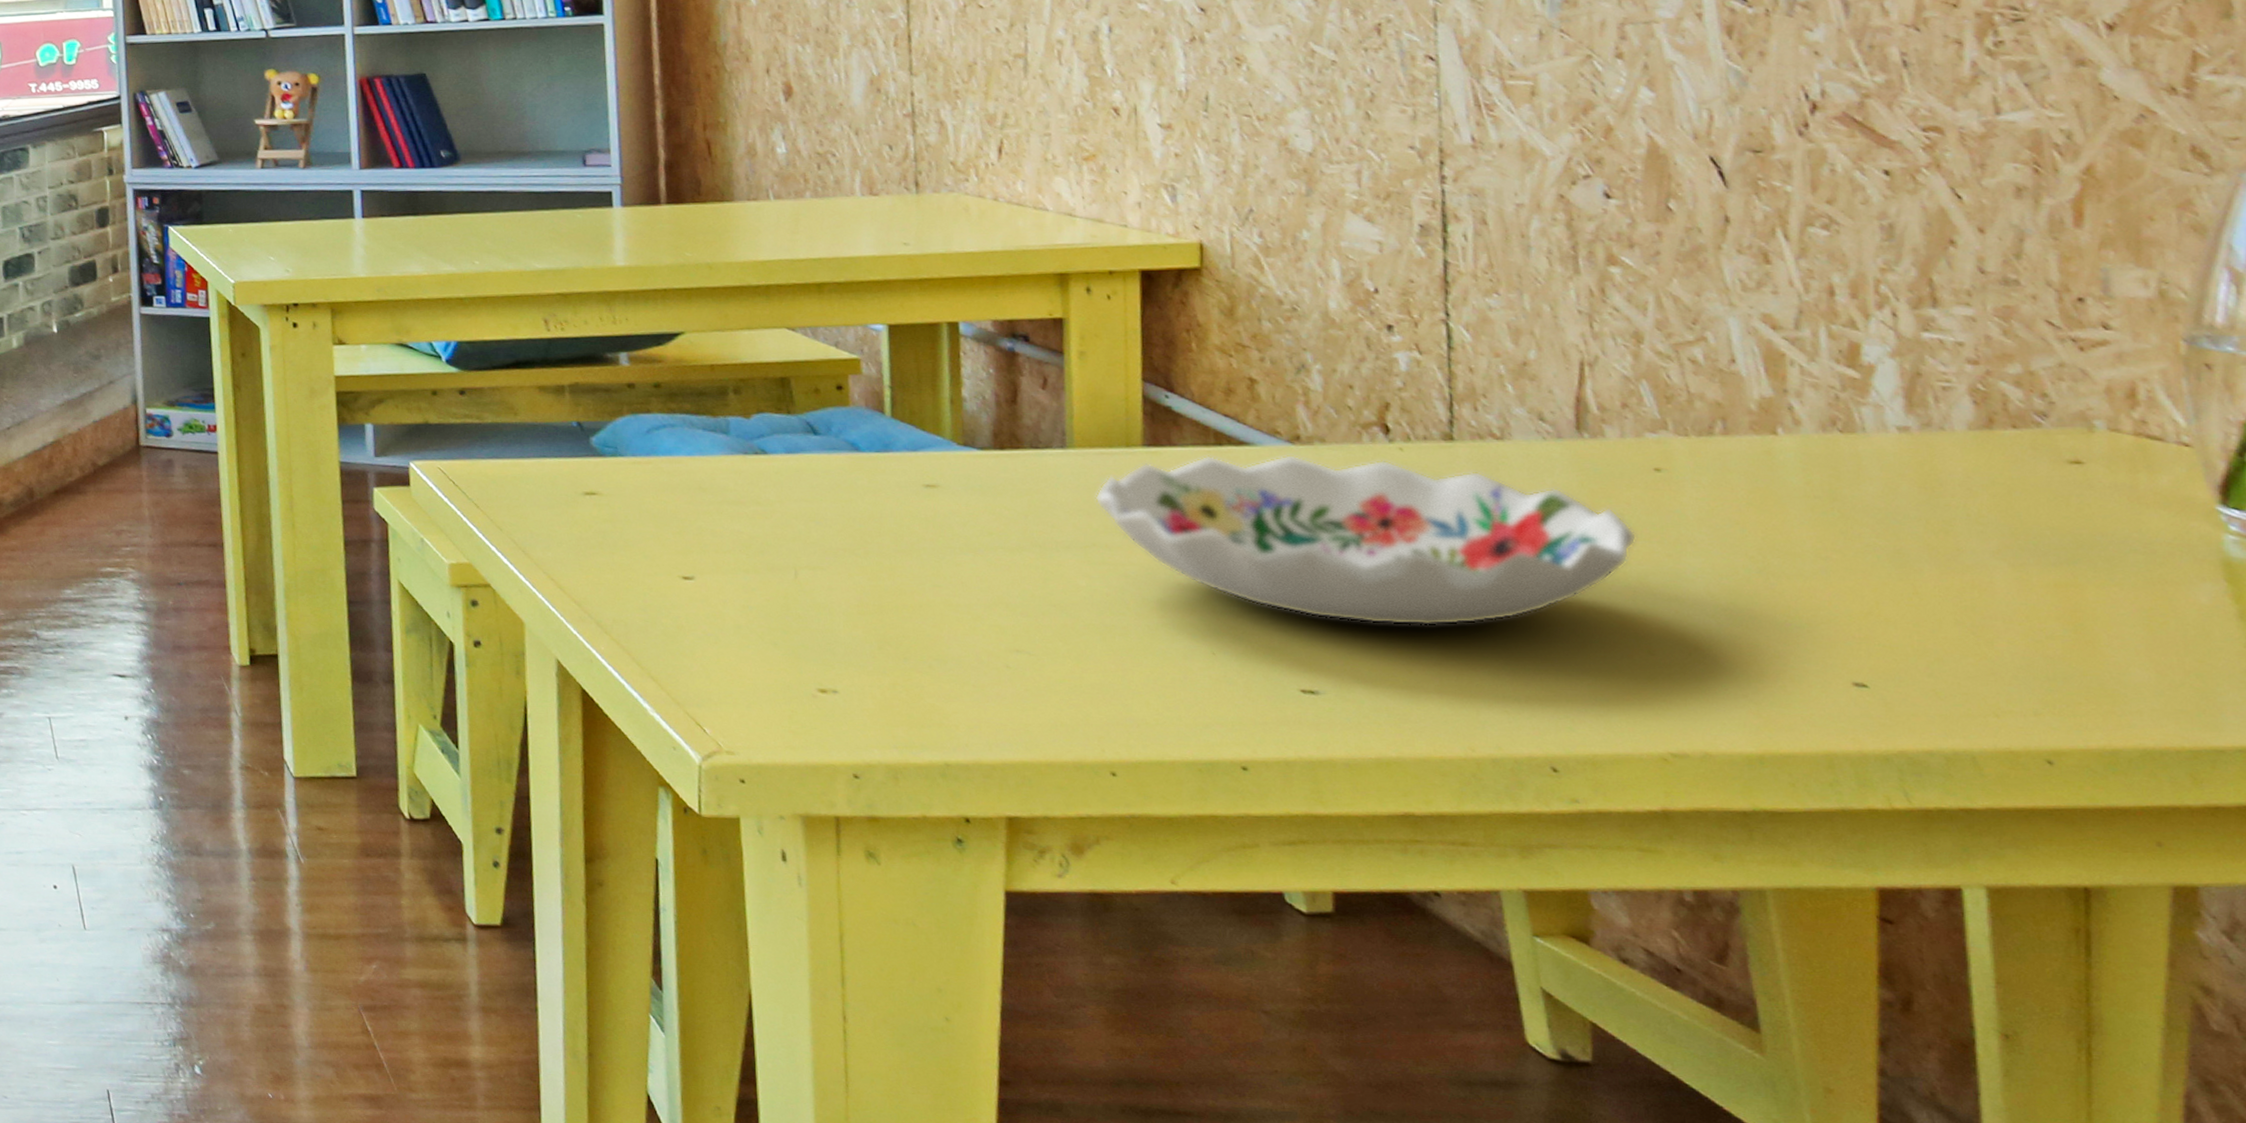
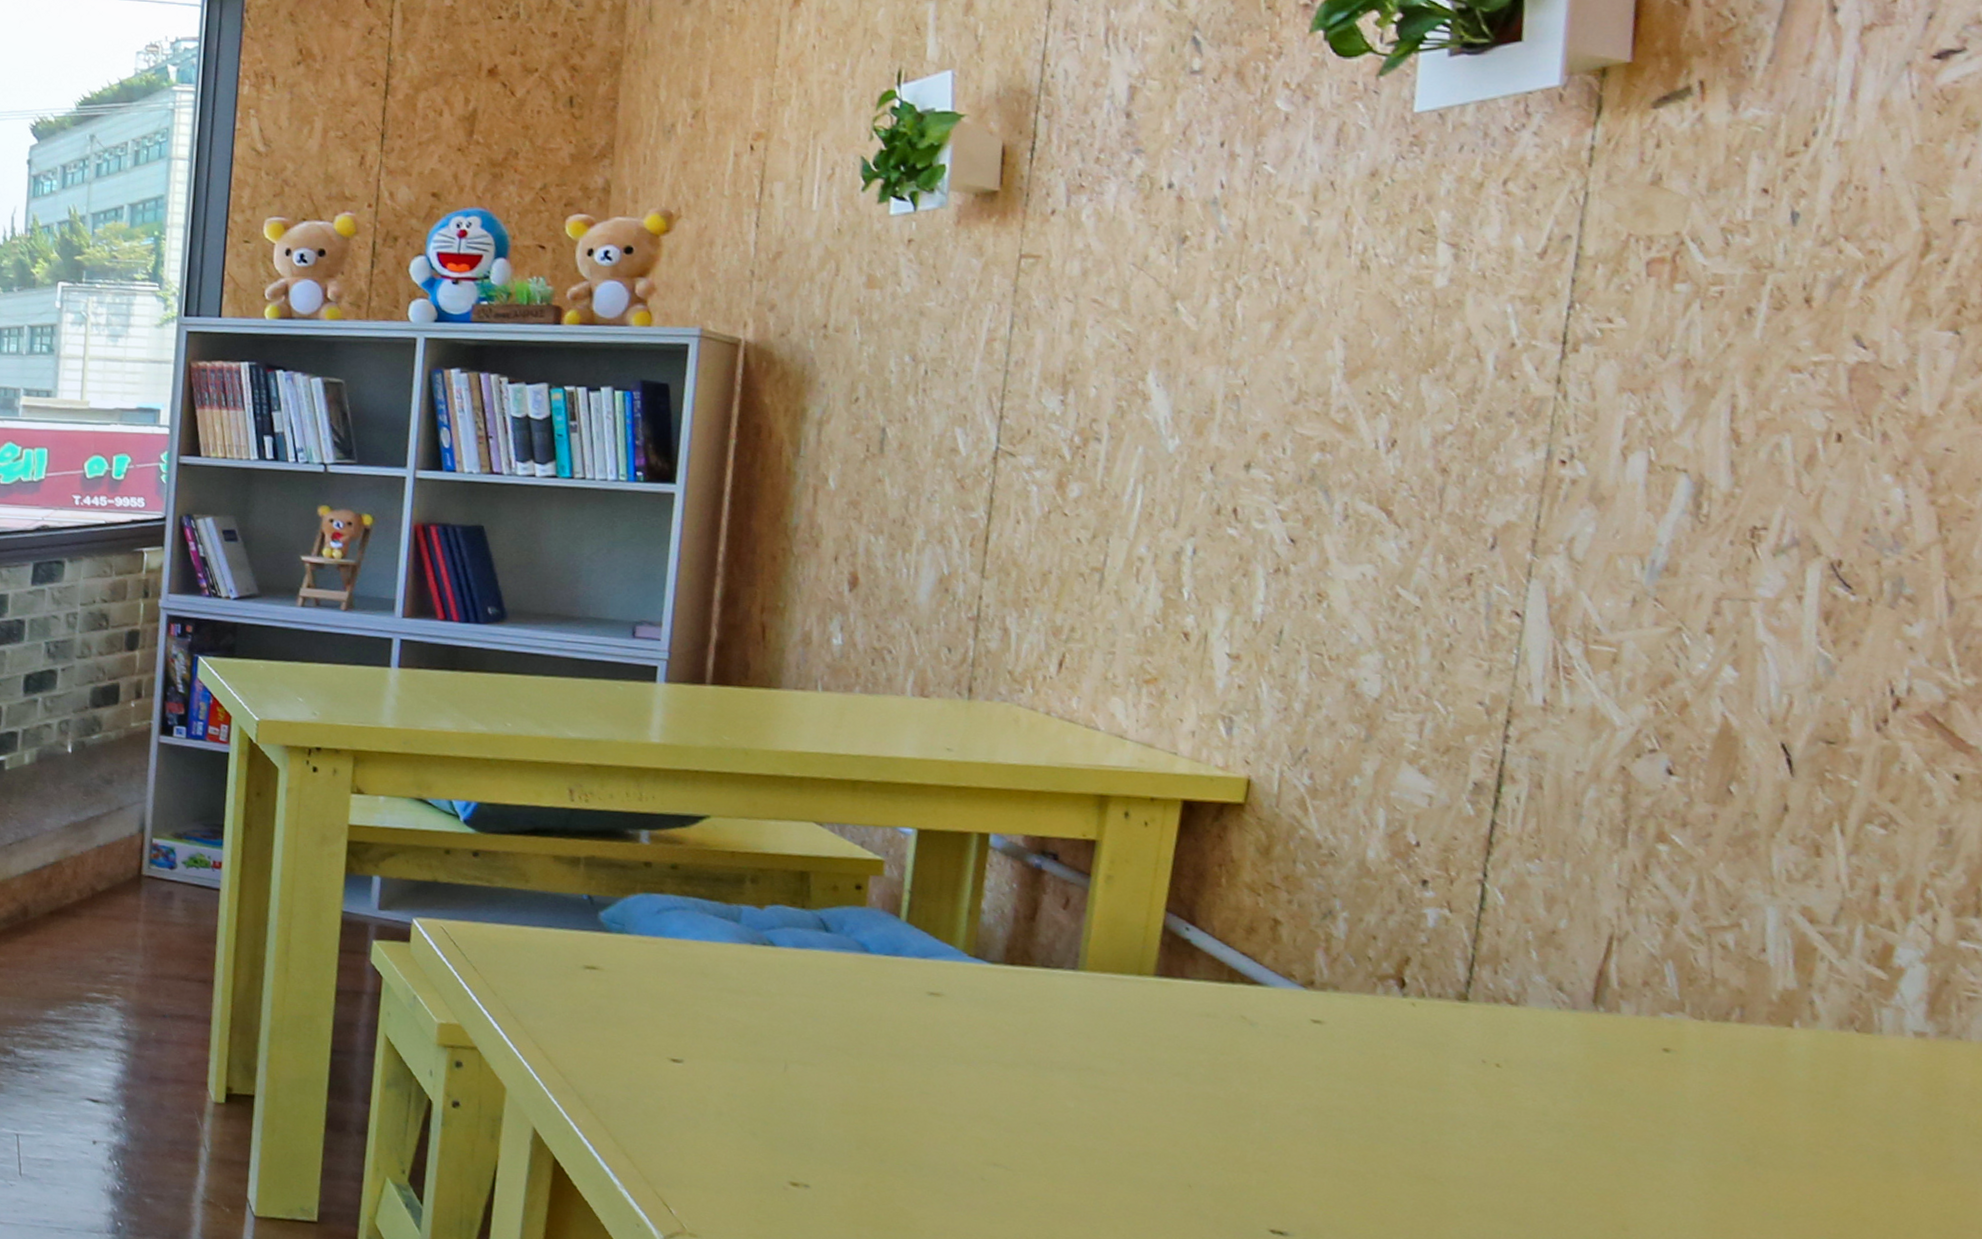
decorative bowl: present [1095,454,1638,626] -> none [1097,991,1634,1183]

